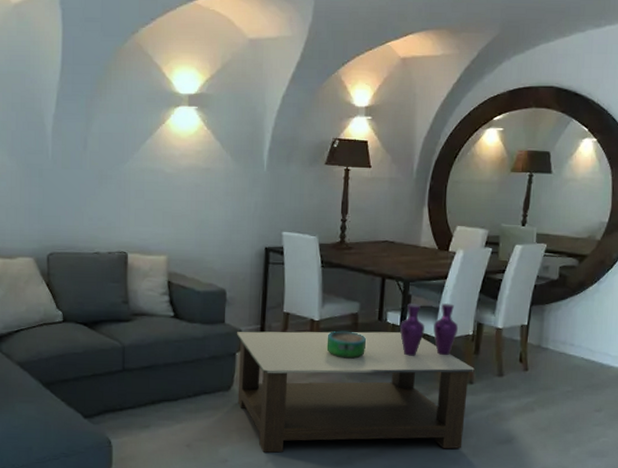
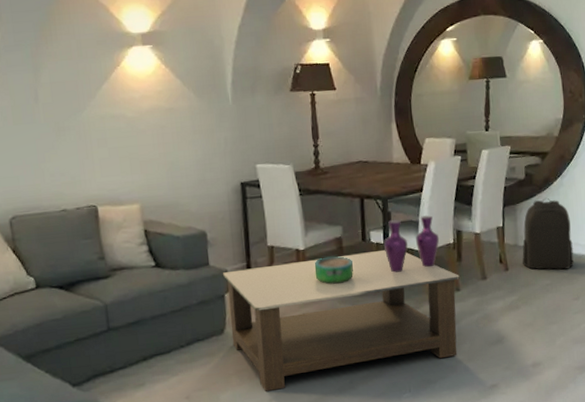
backpack: none [544,302,603,379] -> present [522,198,574,270]

